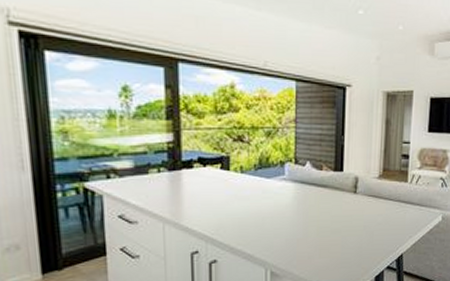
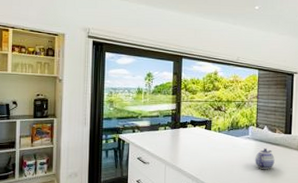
teapot: none [294,192,321,220] -> present [255,148,275,169]

